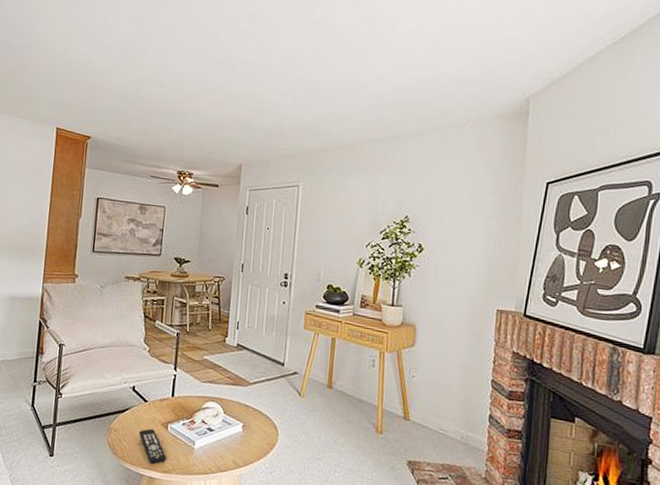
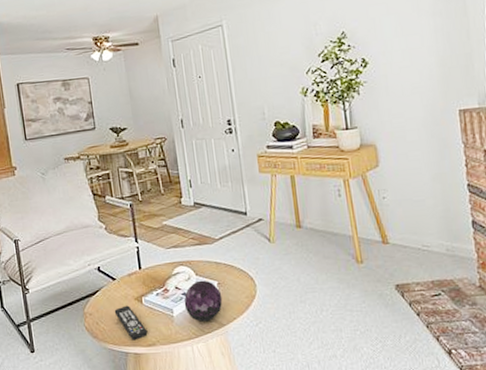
decorative orb: none [206,419,245,460] -> present [184,280,223,322]

